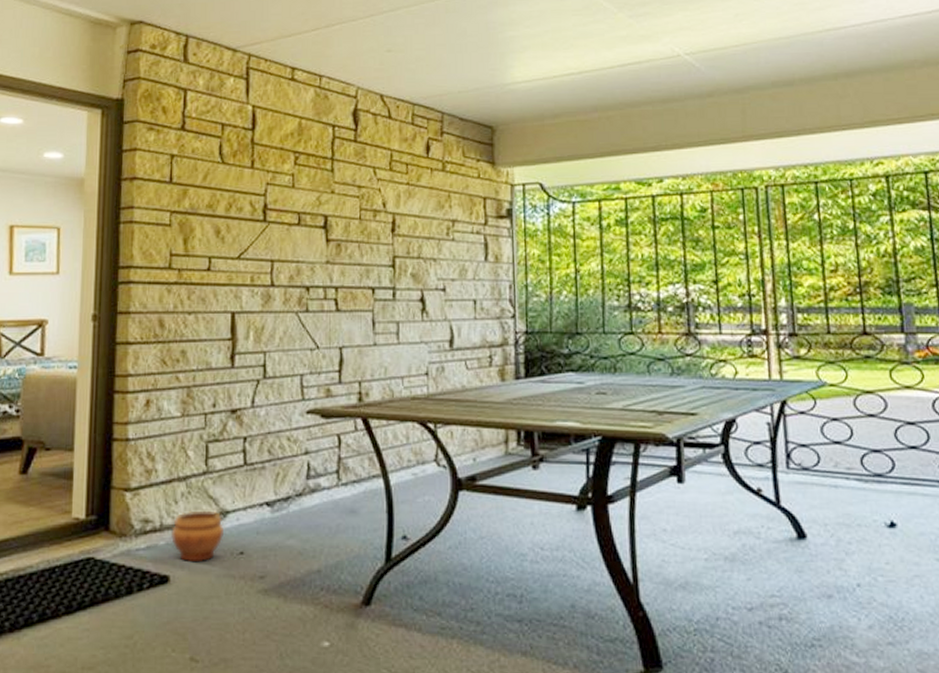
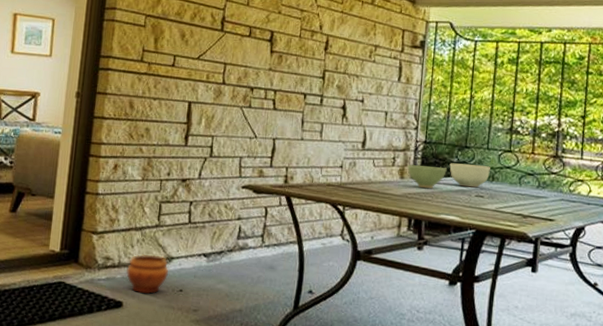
bowl: none [507,361,557,389] -> present [406,164,447,188]
bowl: none [559,355,610,383] -> present [449,163,490,188]

